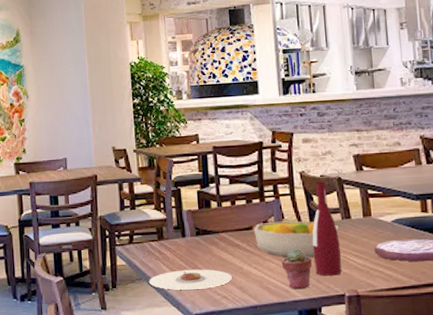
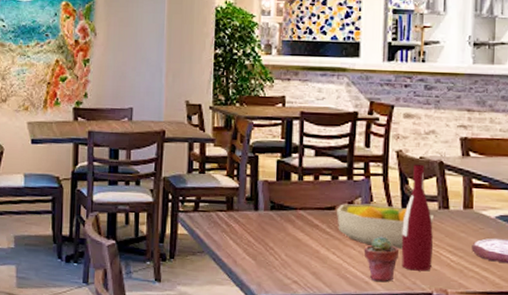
plate: present [148,269,233,290] -> none [211,246,307,270]

